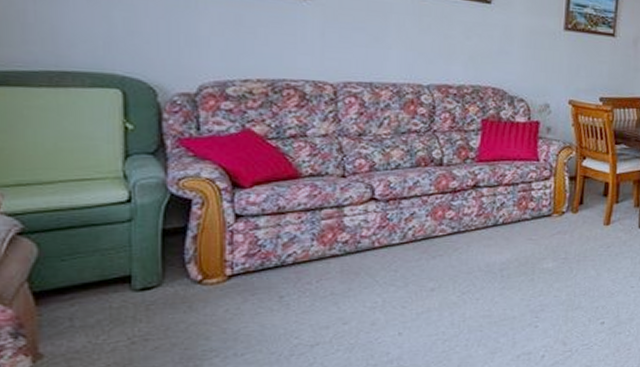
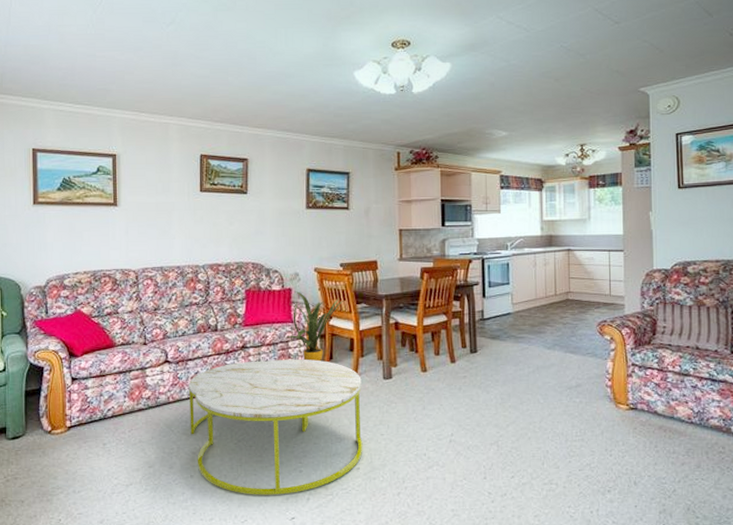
coffee table: none [400,202,614,354] -> present [188,359,363,495]
house plant: none [528,125,602,207] -> present [285,291,345,362]

